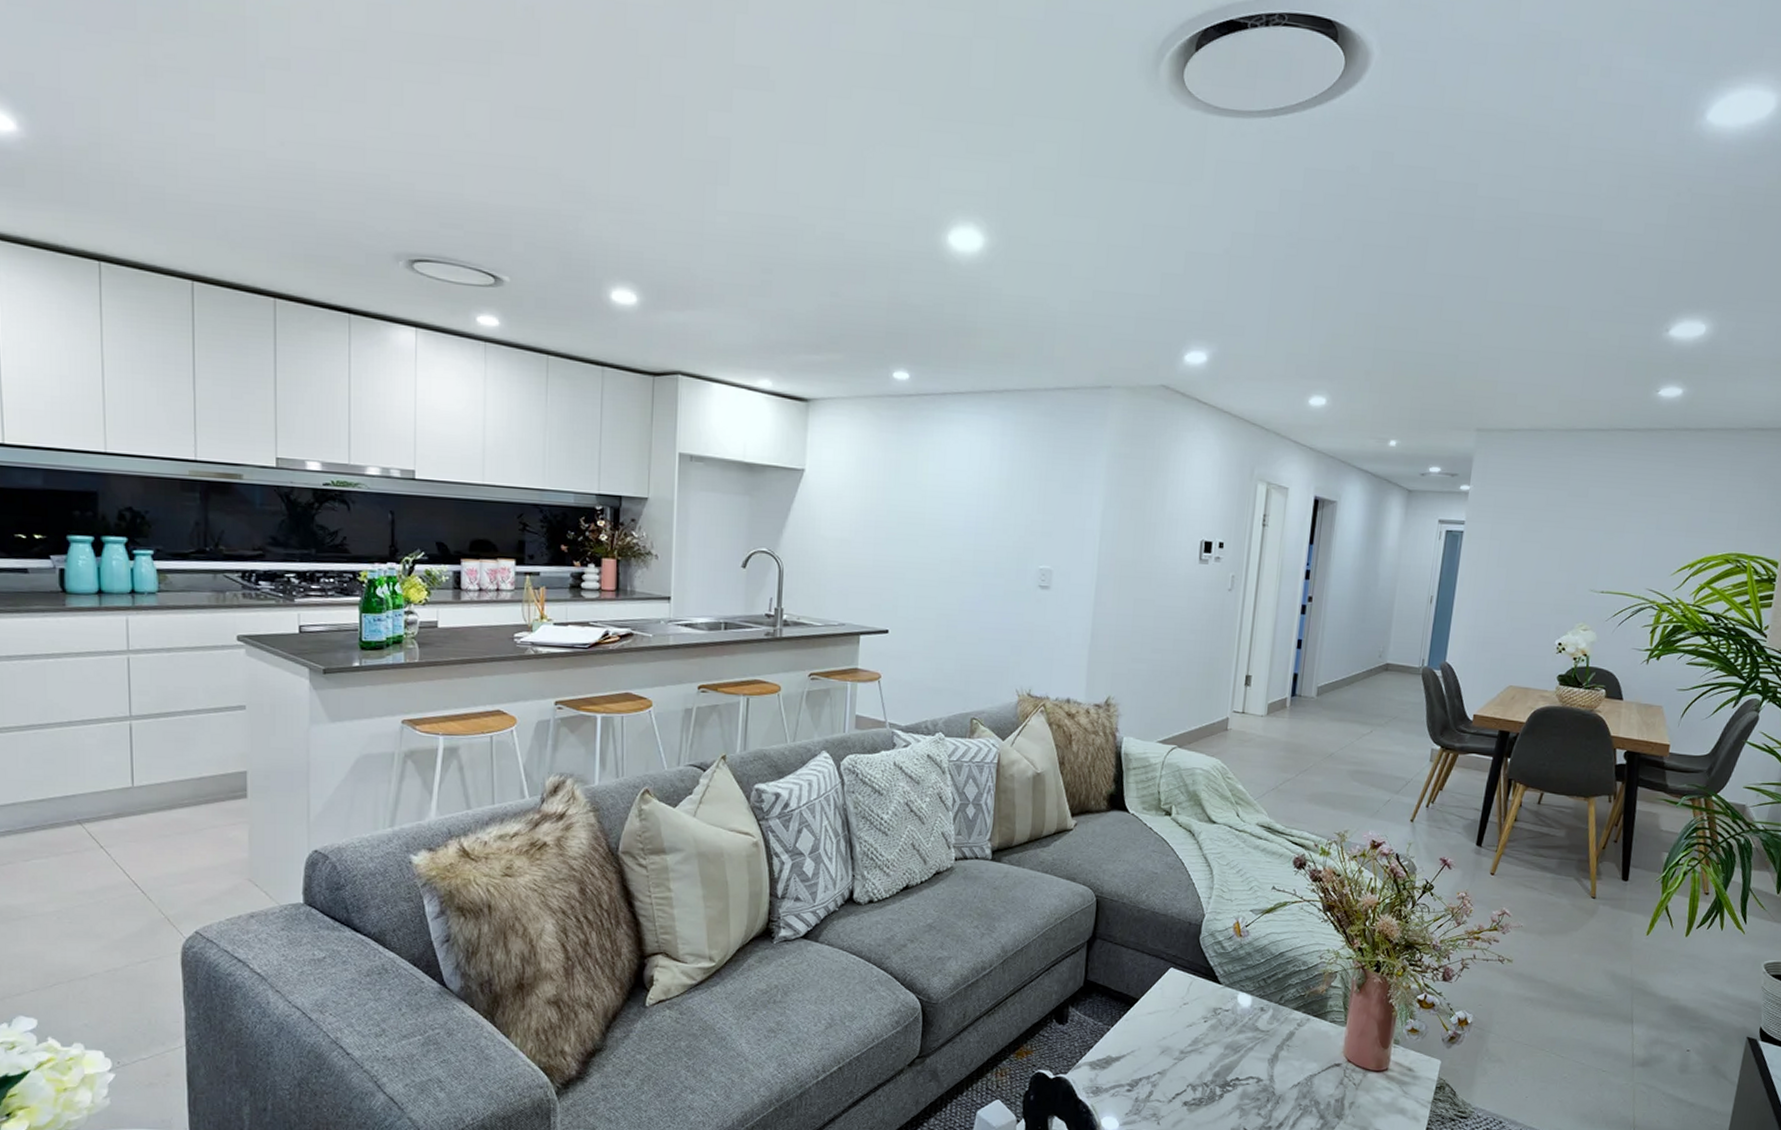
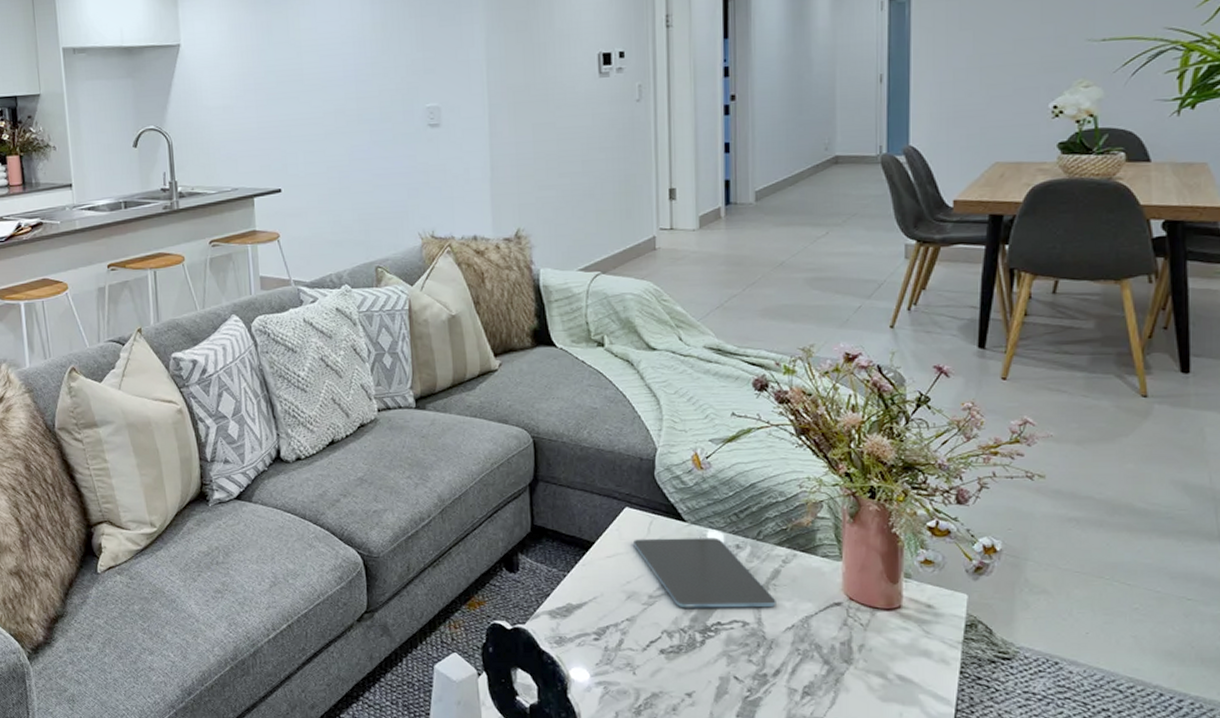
tablet: none [1173,998,1288,1066] -> present [633,538,776,608]

